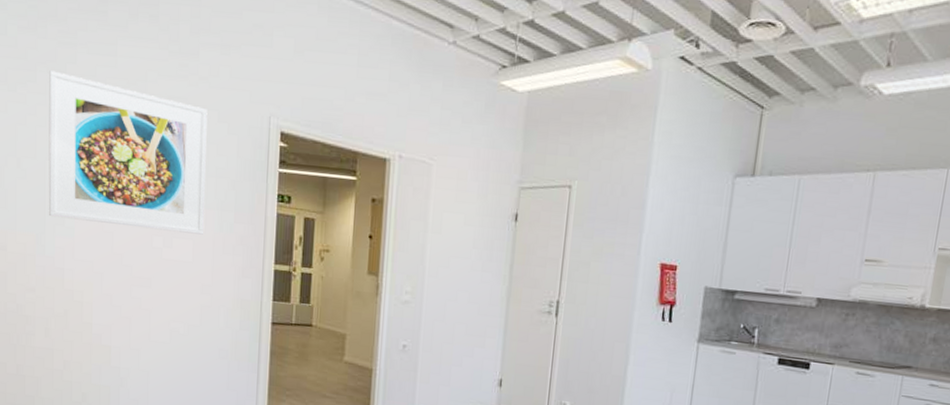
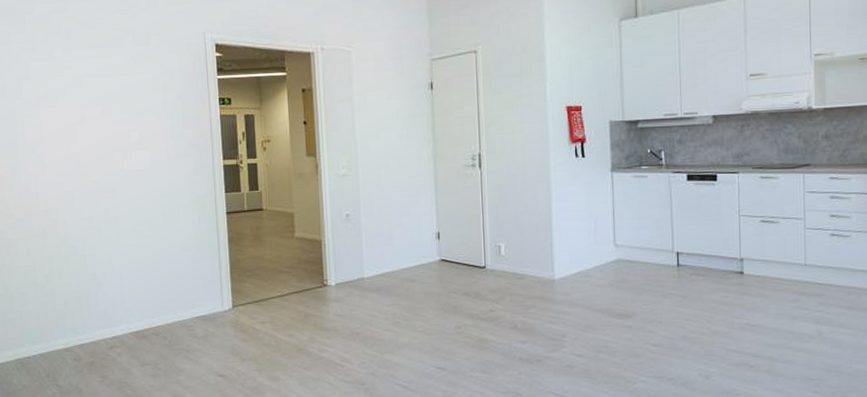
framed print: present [48,70,208,235] -> none [10,22,158,149]

